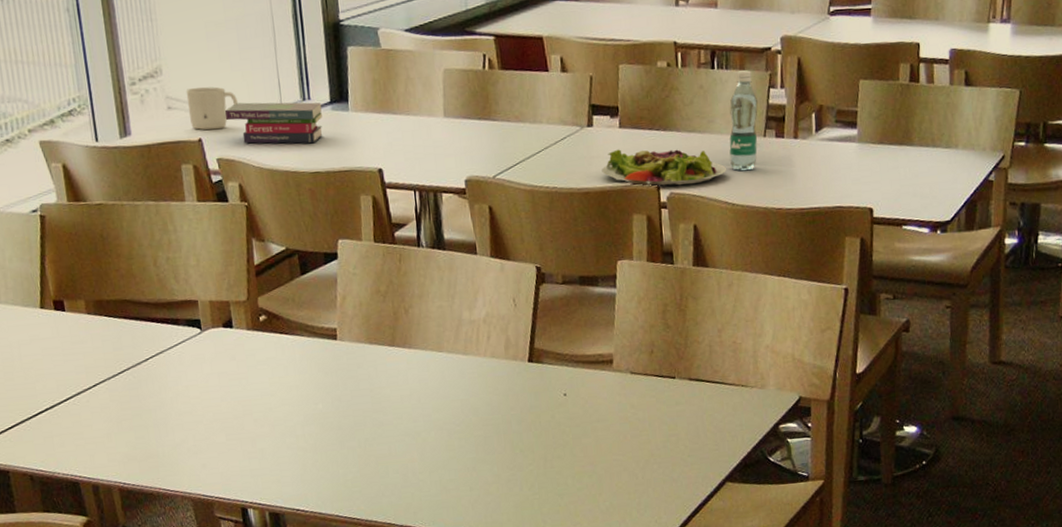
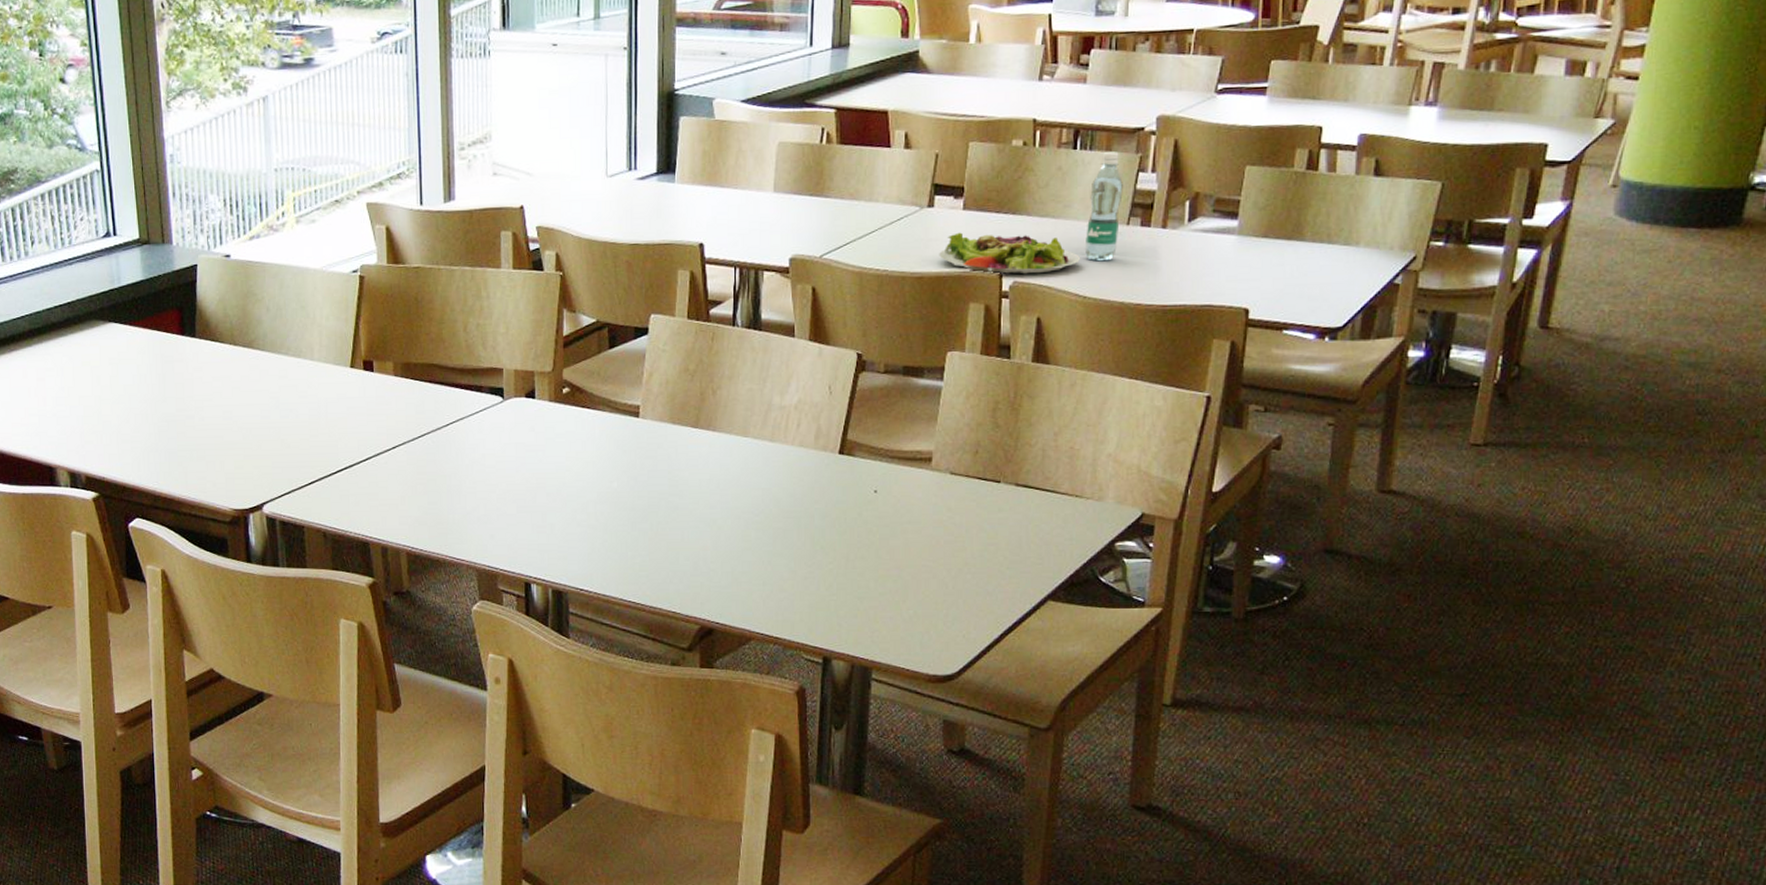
mug: present [186,86,239,131] -> none [513,154,564,198]
books: present [224,102,323,144] -> none [549,170,648,215]

